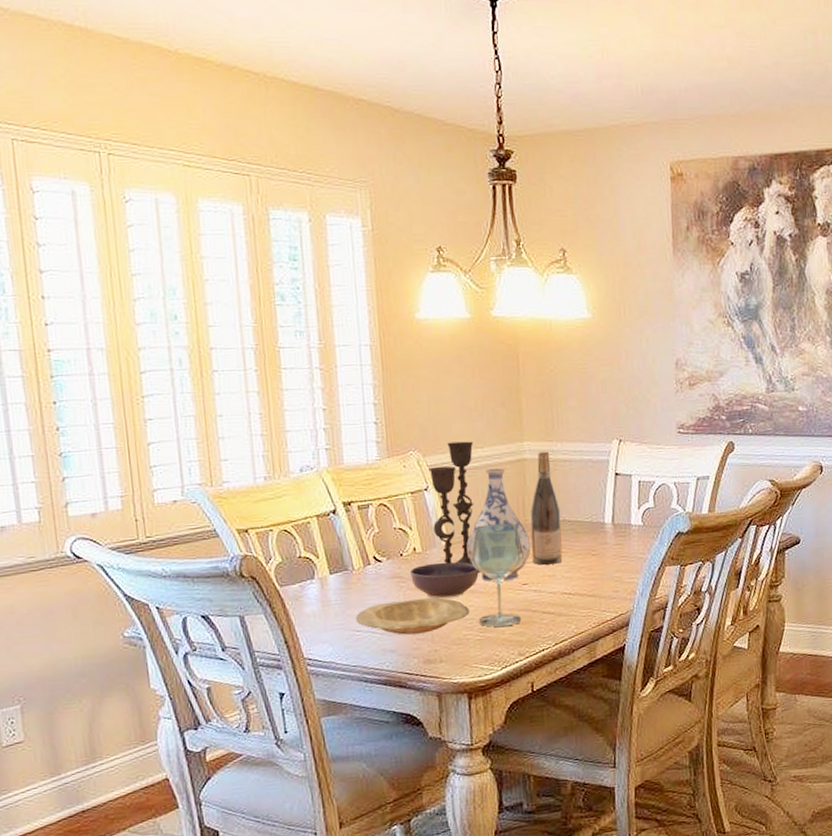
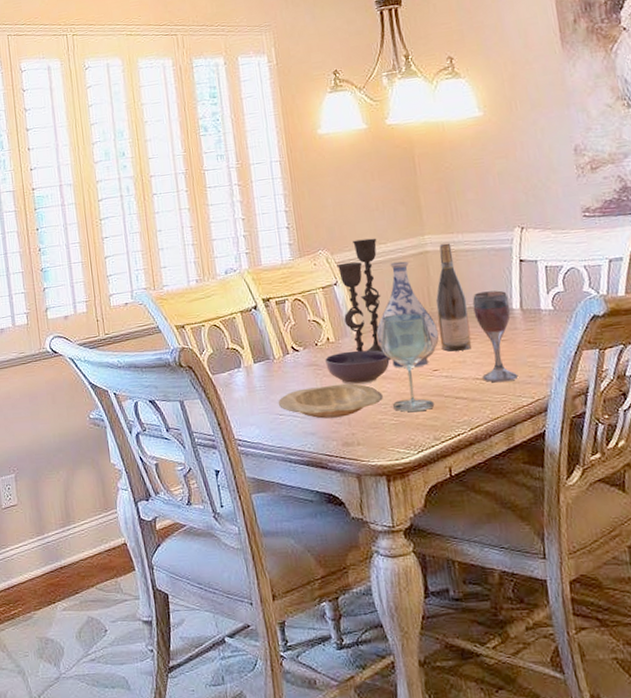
cup: none [566,503,605,597] -> present [472,290,519,383]

